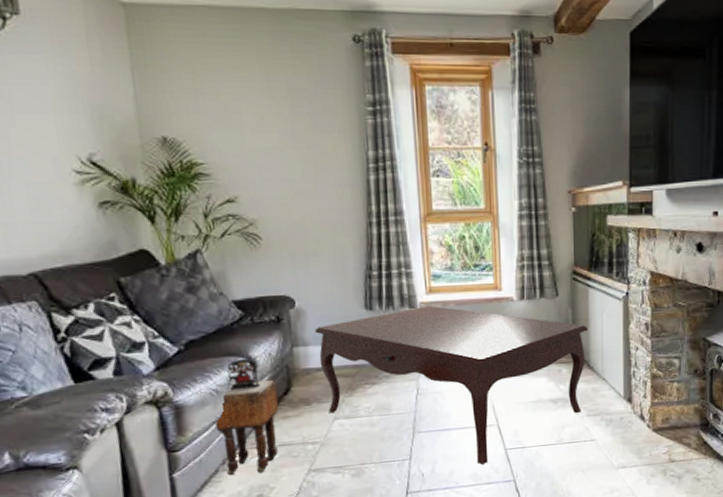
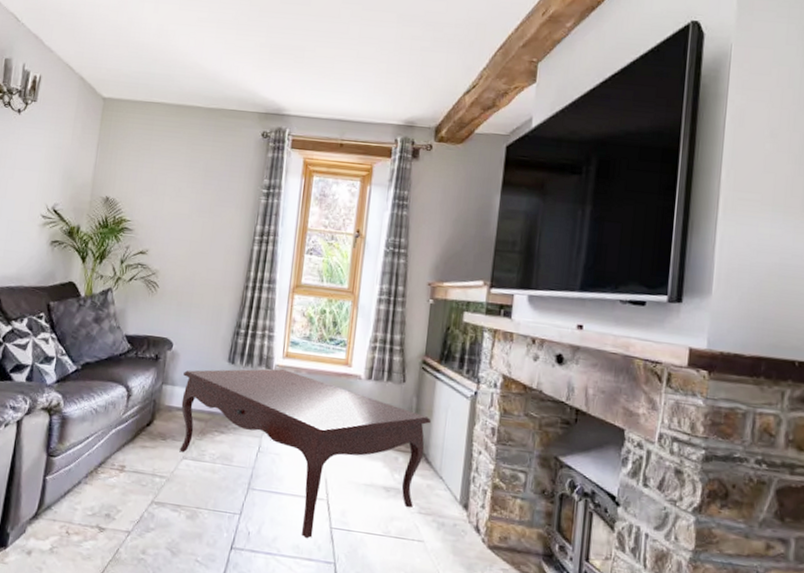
stool: present [215,358,279,476] -> none [87,386,143,494]

